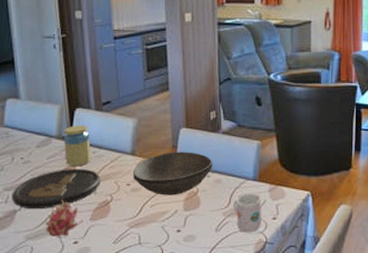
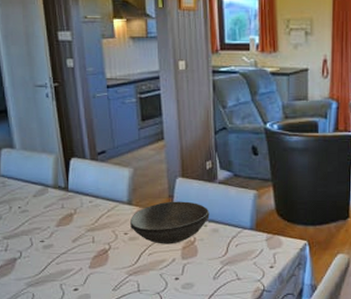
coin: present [12,169,101,210] -> none [11,218,98,258]
fruit: present [44,199,79,238] -> none [44,247,78,285]
jar: present [63,125,91,167] -> none [59,174,88,216]
mug: present [233,194,262,233] -> none [231,243,260,281]

